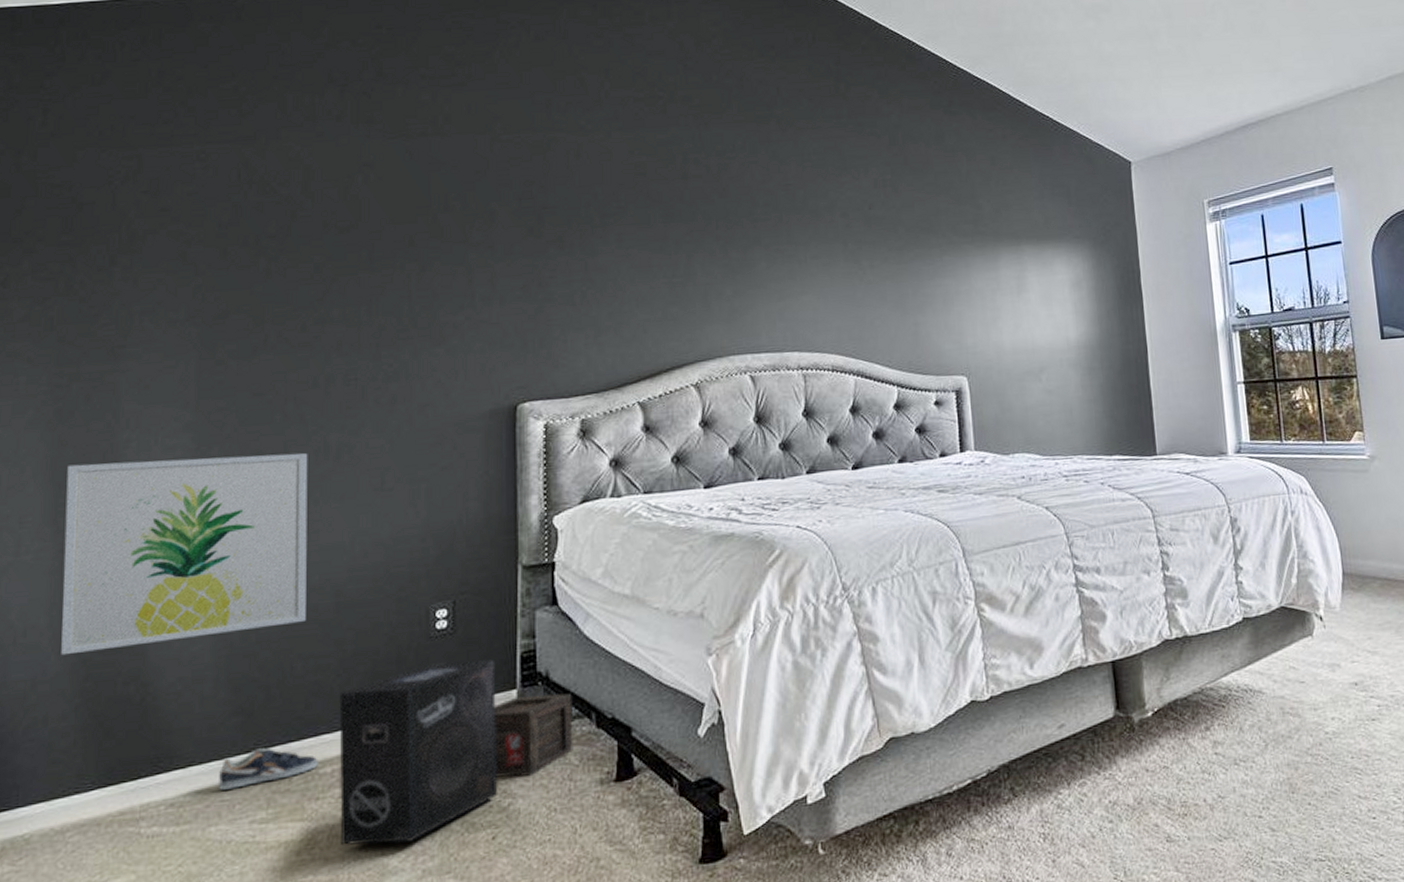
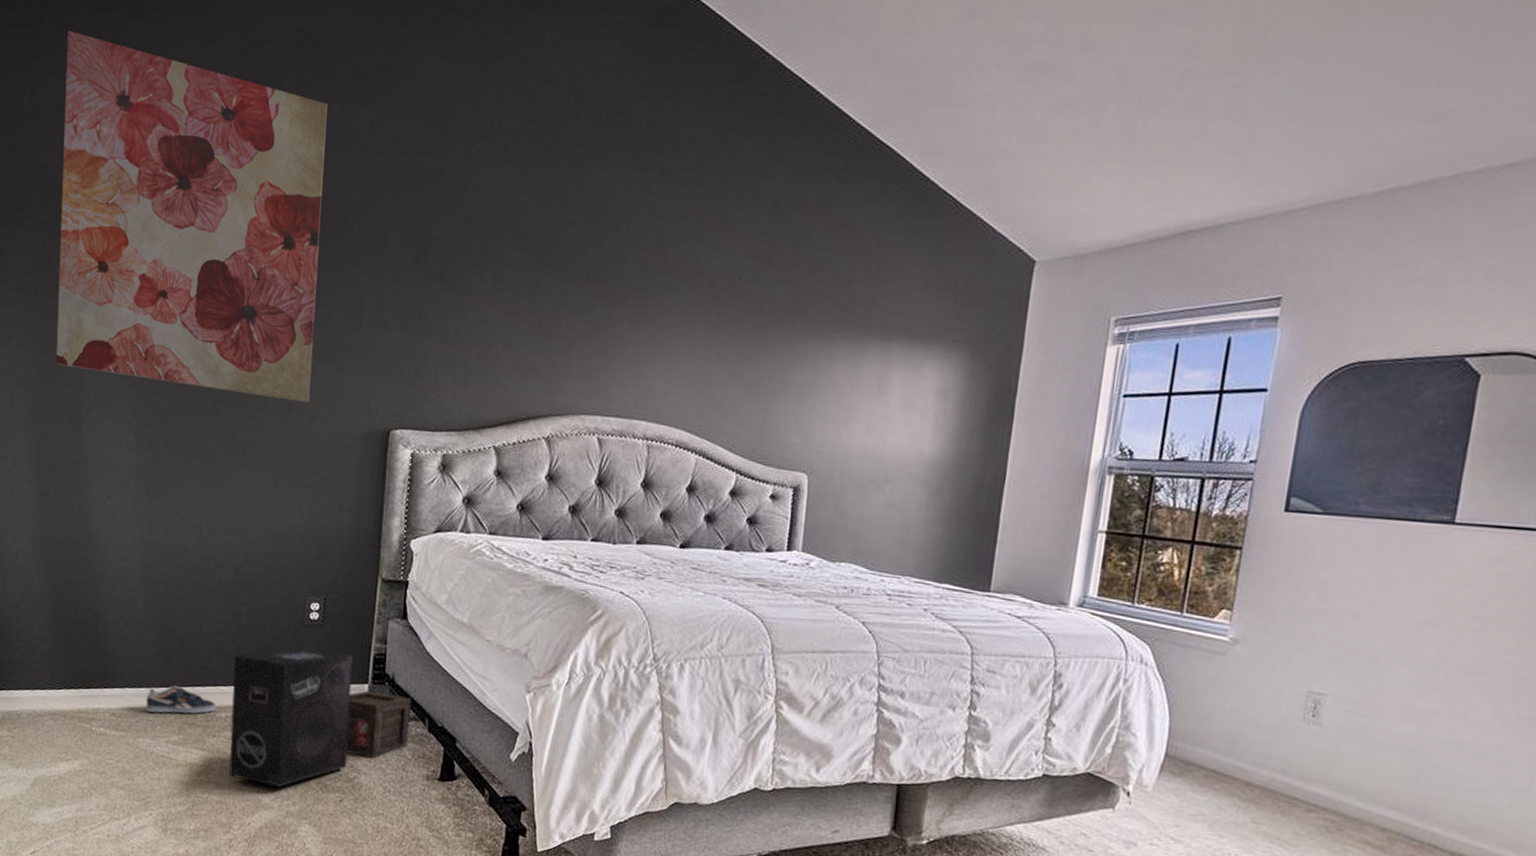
wall art: present [61,453,308,656] -> none [41,422,221,591]
wall art: none [80,46,417,398] -> present [55,31,328,402]

